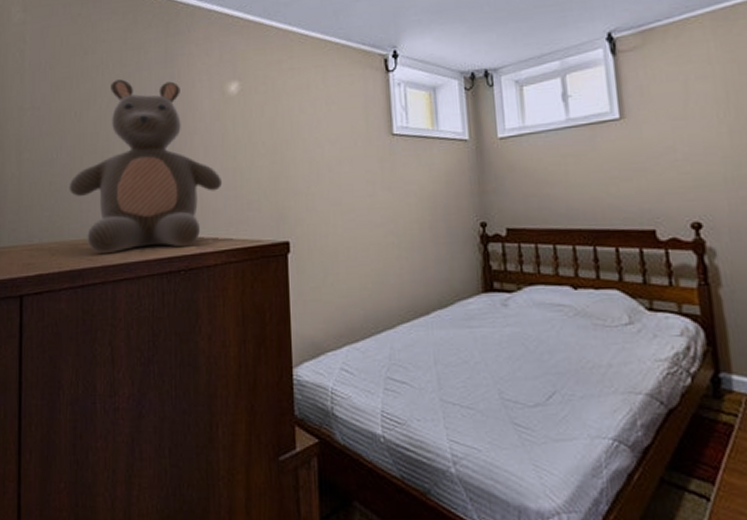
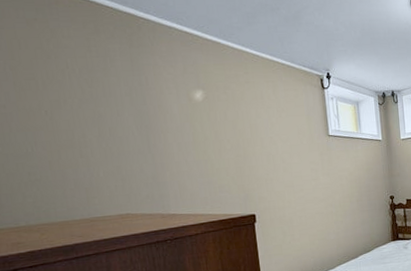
stuffed bear: present [69,79,223,253] -> none [49,83,197,231]

